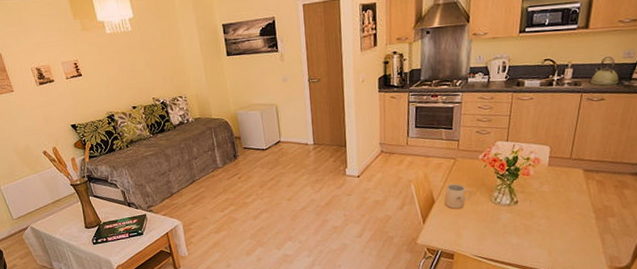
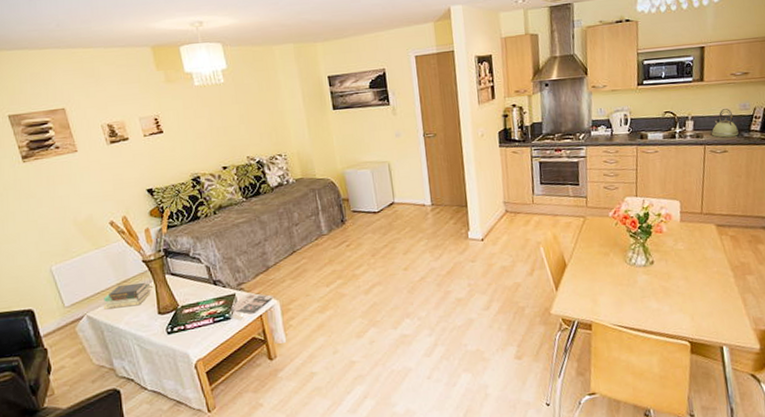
books: none [42,202,79,223] -> present [103,282,151,310]
magazine: none [141,215,177,236] -> present [228,293,274,320]
mug: present [444,183,472,210] -> none [576,244,606,273]

